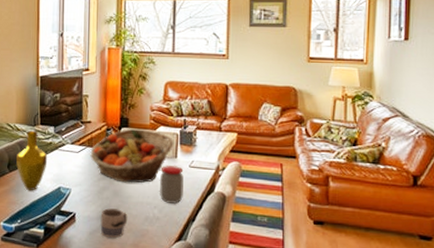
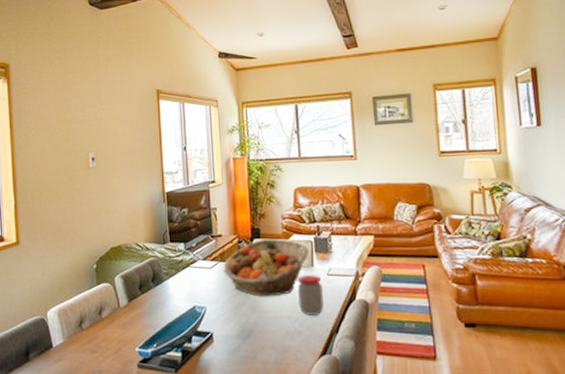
vase: present [16,130,48,191] -> none [148,248,180,313]
mug: present [100,208,128,239] -> none [239,325,268,357]

